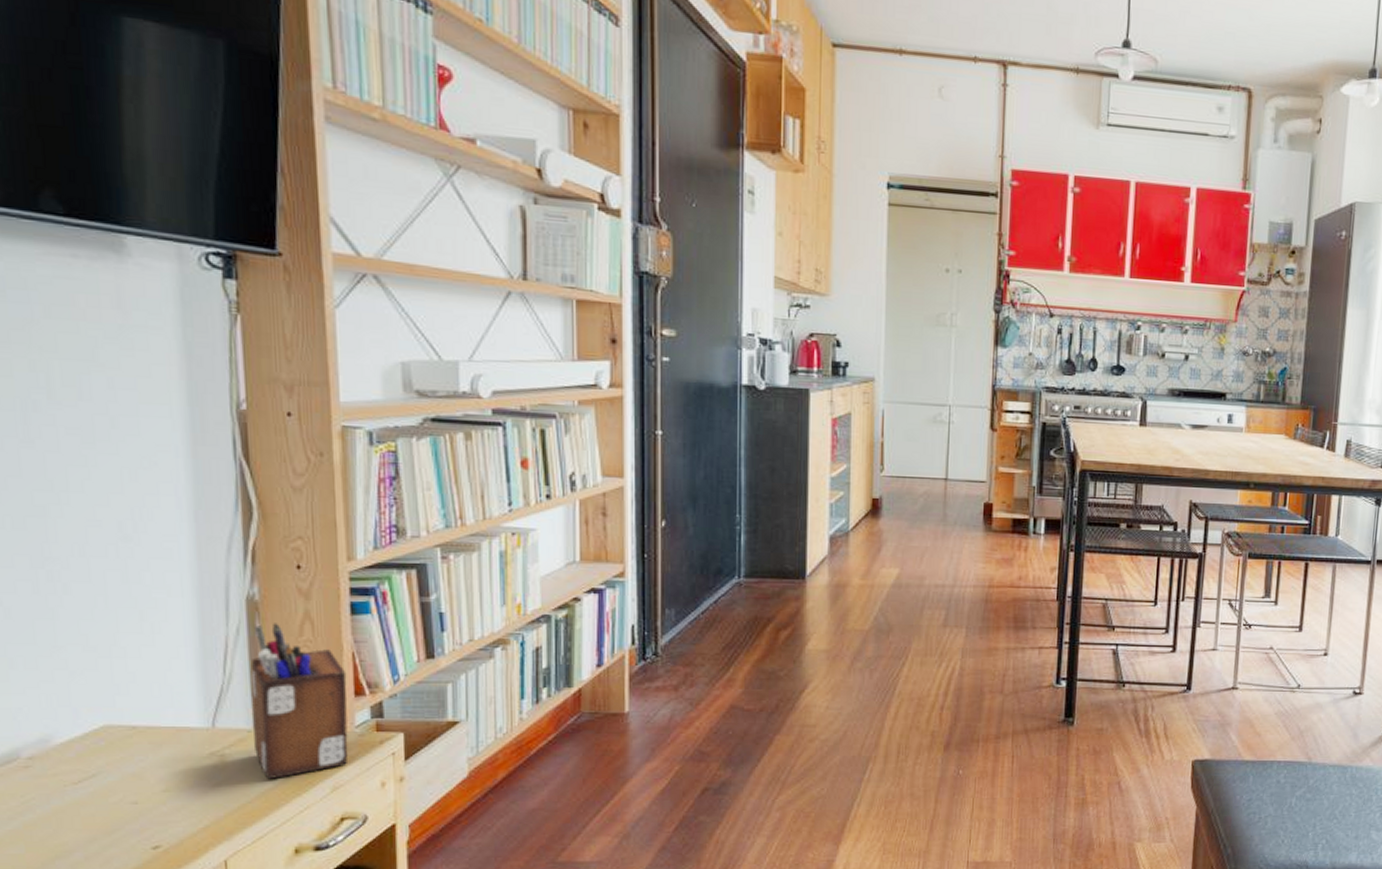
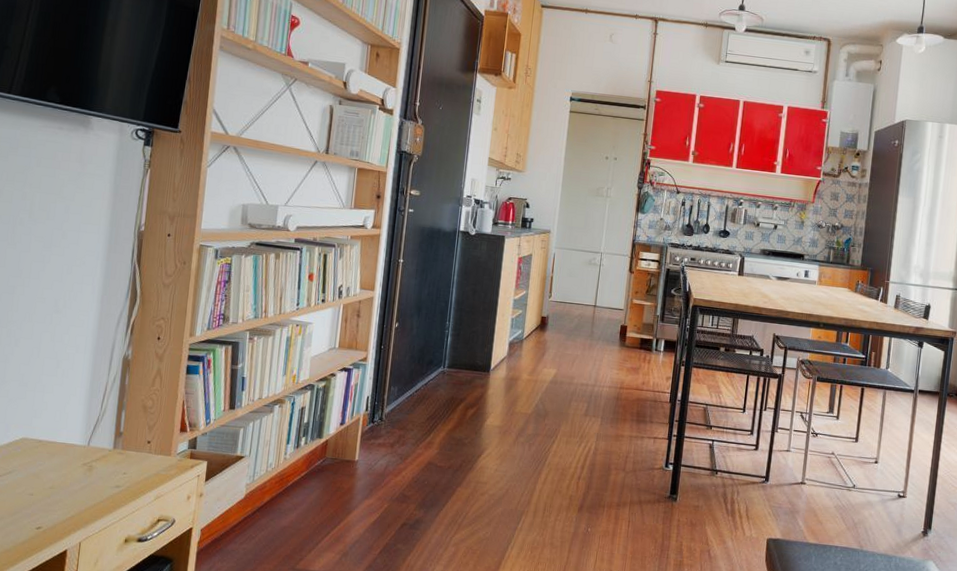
desk organizer: present [250,623,348,780] -> none [111,376,177,487]

